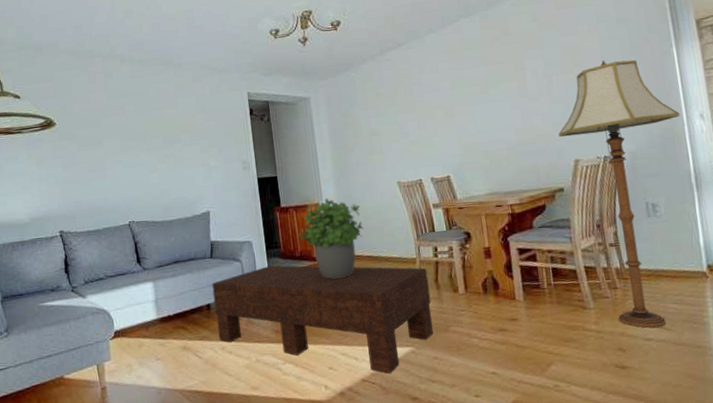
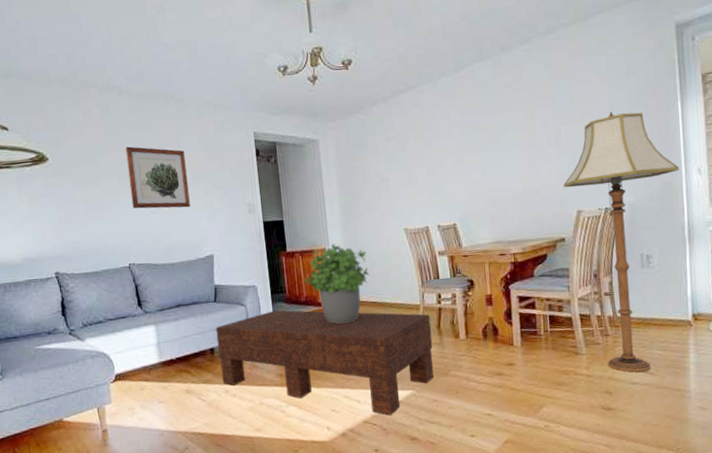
wall art: none [127,109,187,169] -> present [125,146,190,209]

